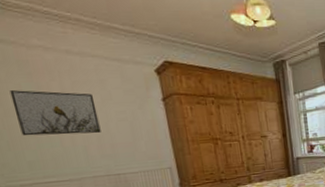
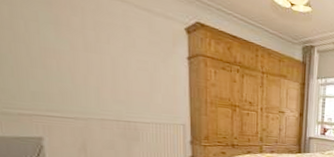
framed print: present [9,90,101,136] -> none [24,16,118,77]

